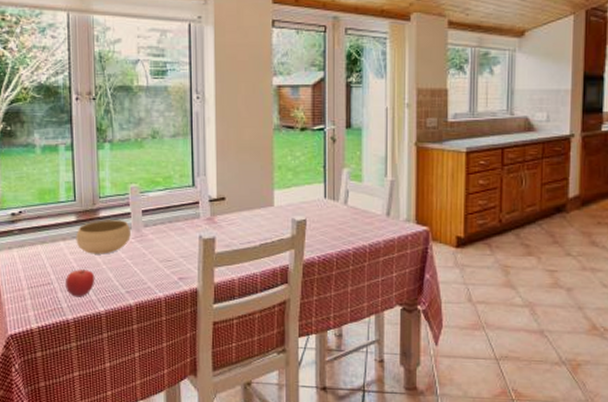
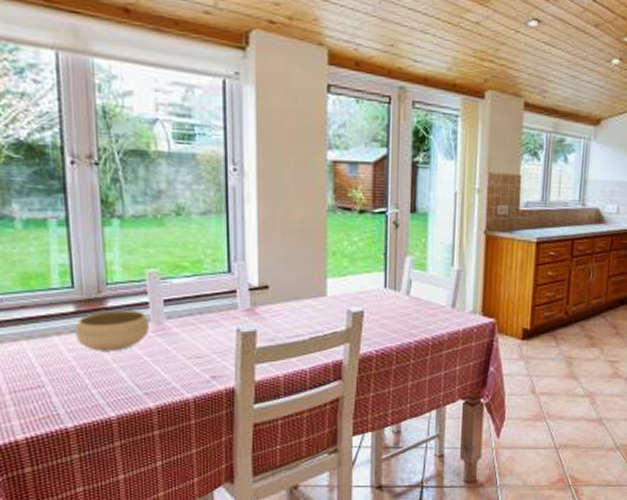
fruit: present [66,270,95,297] -> none [62,369,103,402]

